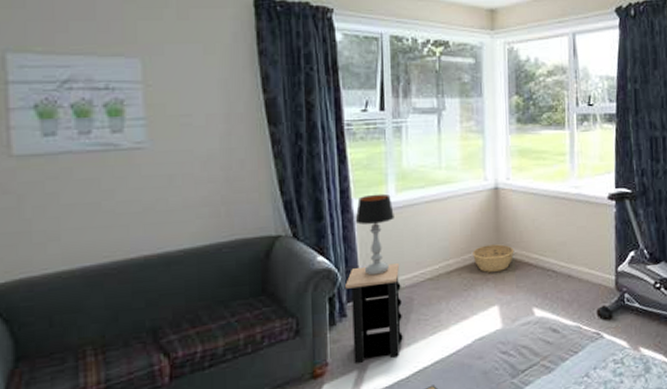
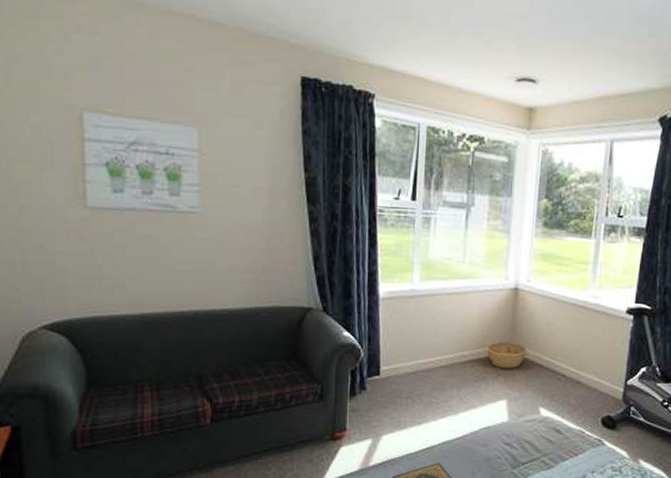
side table: present [345,263,403,363] -> none [367,346,417,433]
table lamp: present [355,193,394,276] -> none [380,280,417,356]

